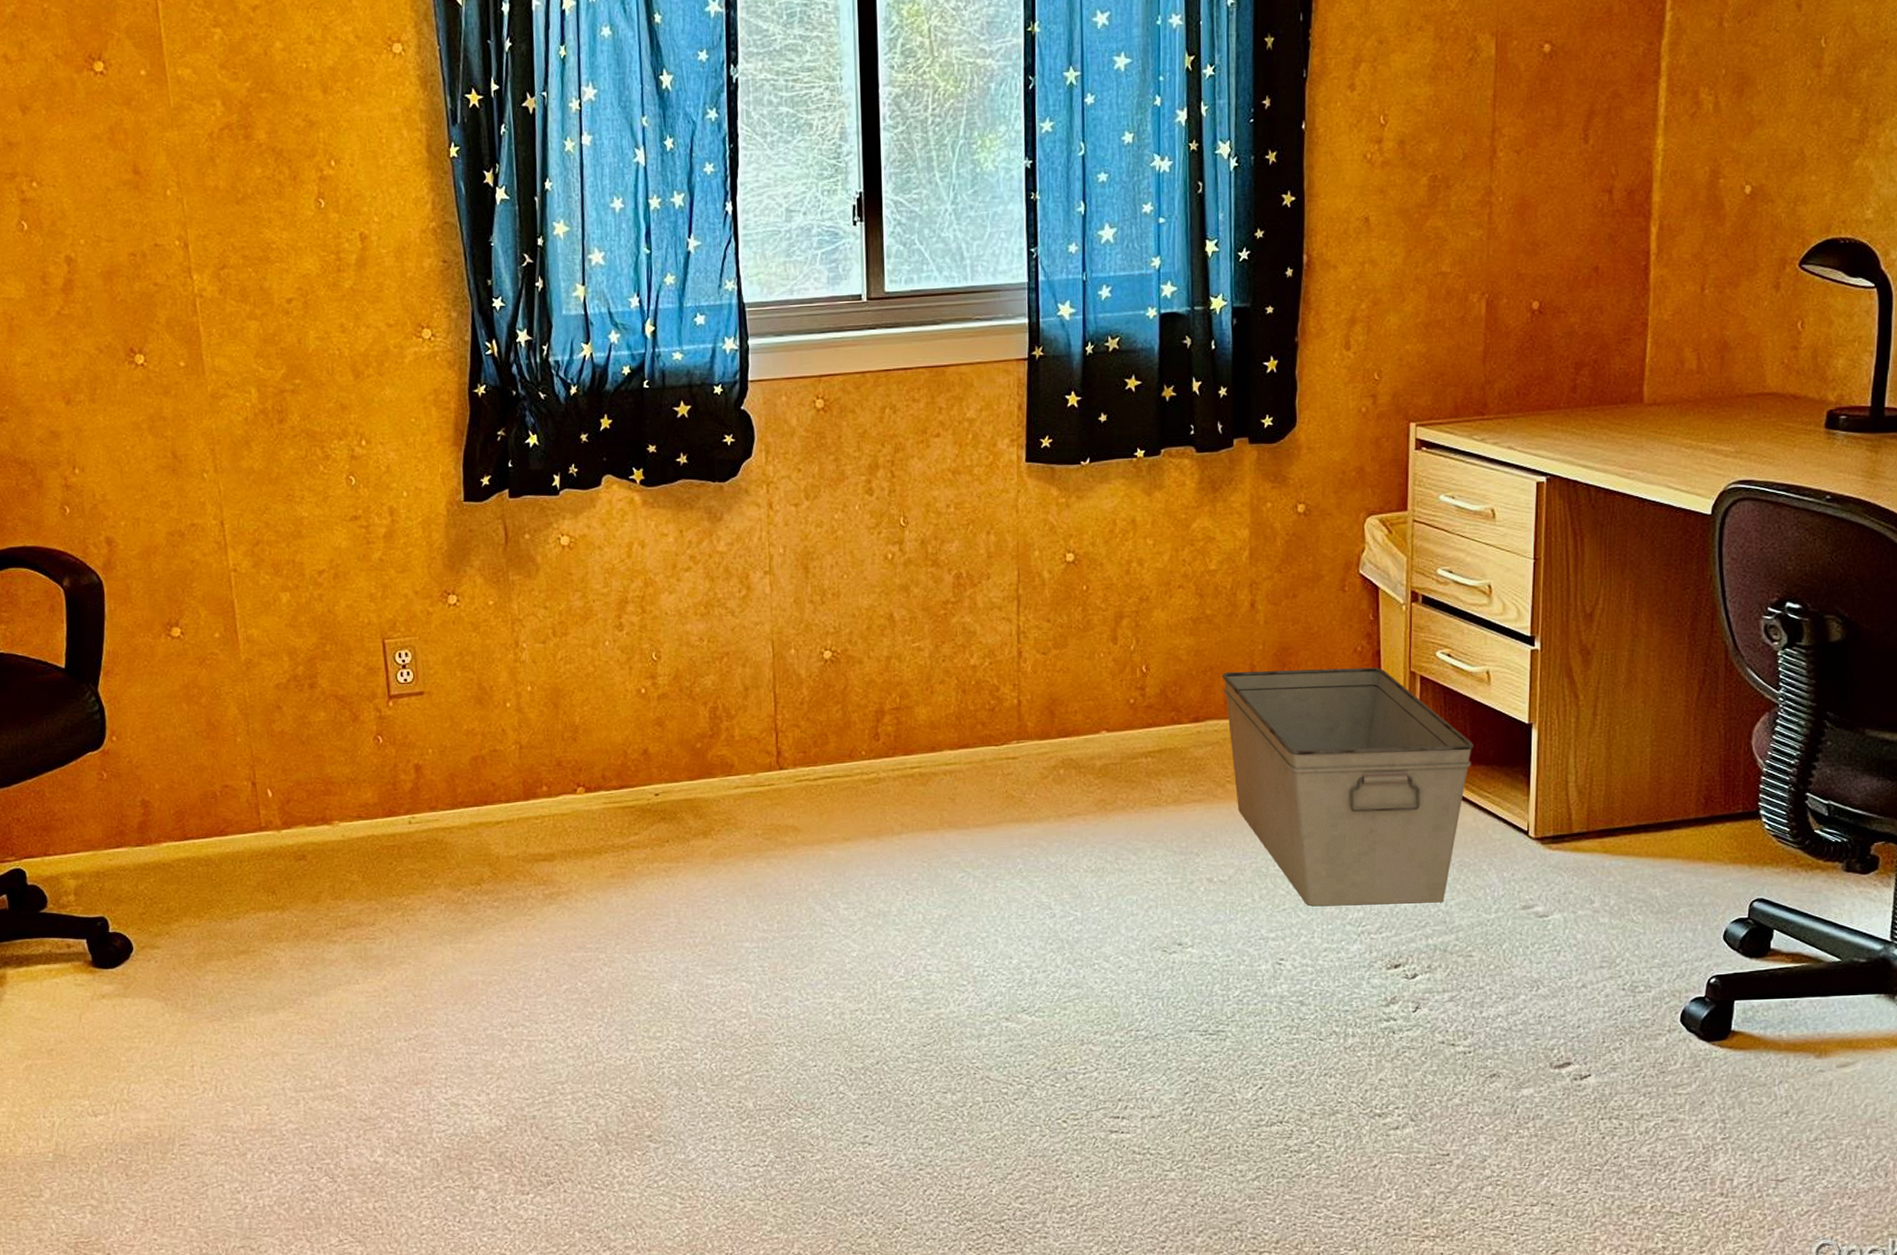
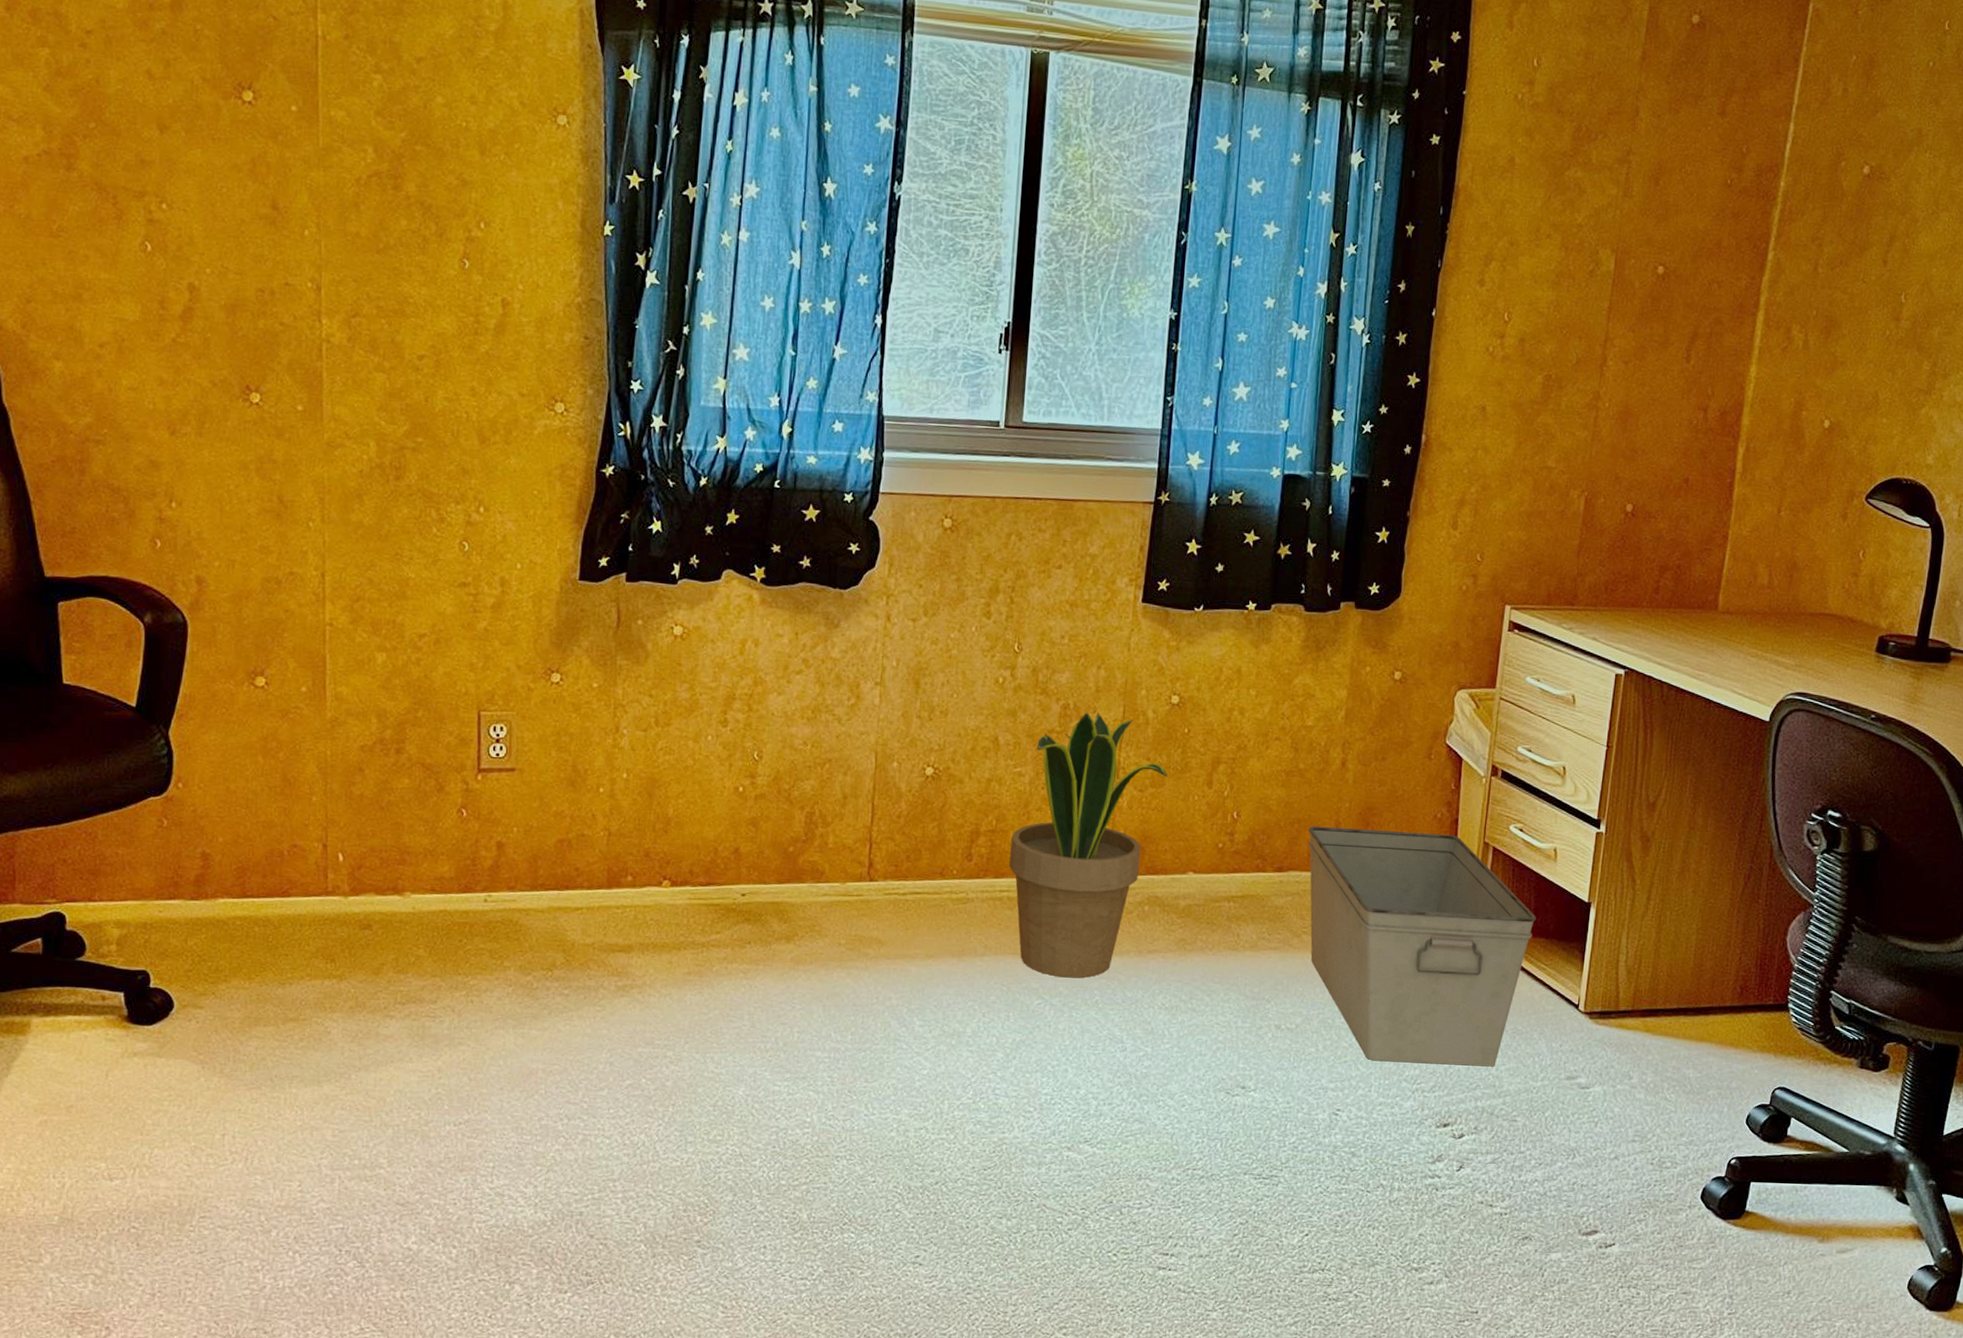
potted plant: none [916,579,1070,849] -> present [1008,712,1167,978]

